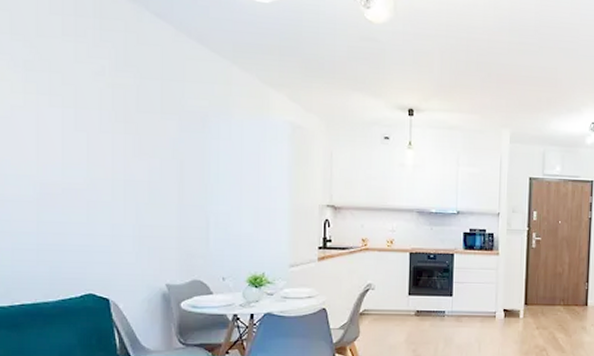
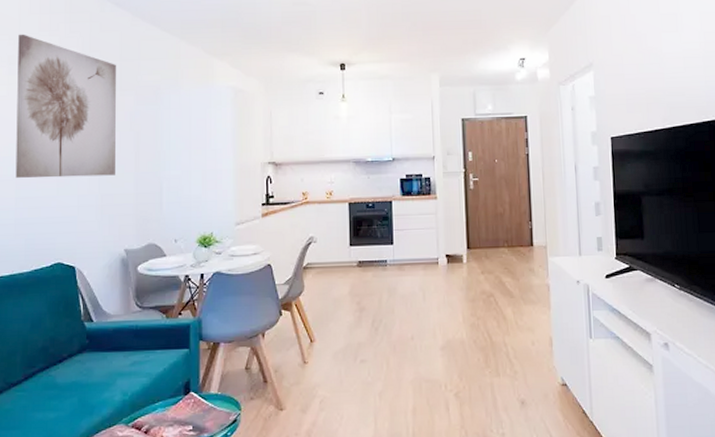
wall art: none [36,36,156,206] -> present [15,34,116,178]

